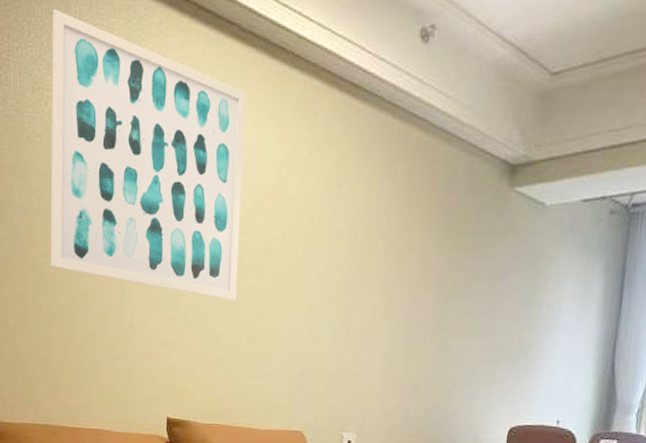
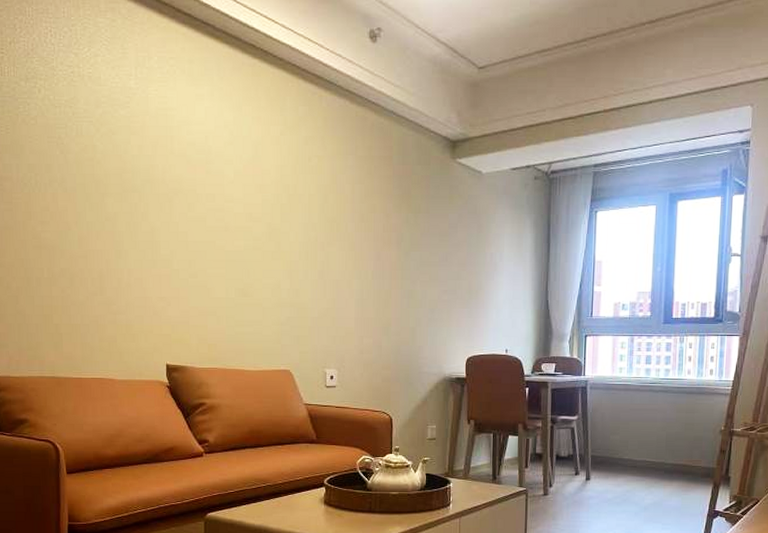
wall art: present [51,9,247,301] -> none [43,10,224,260]

